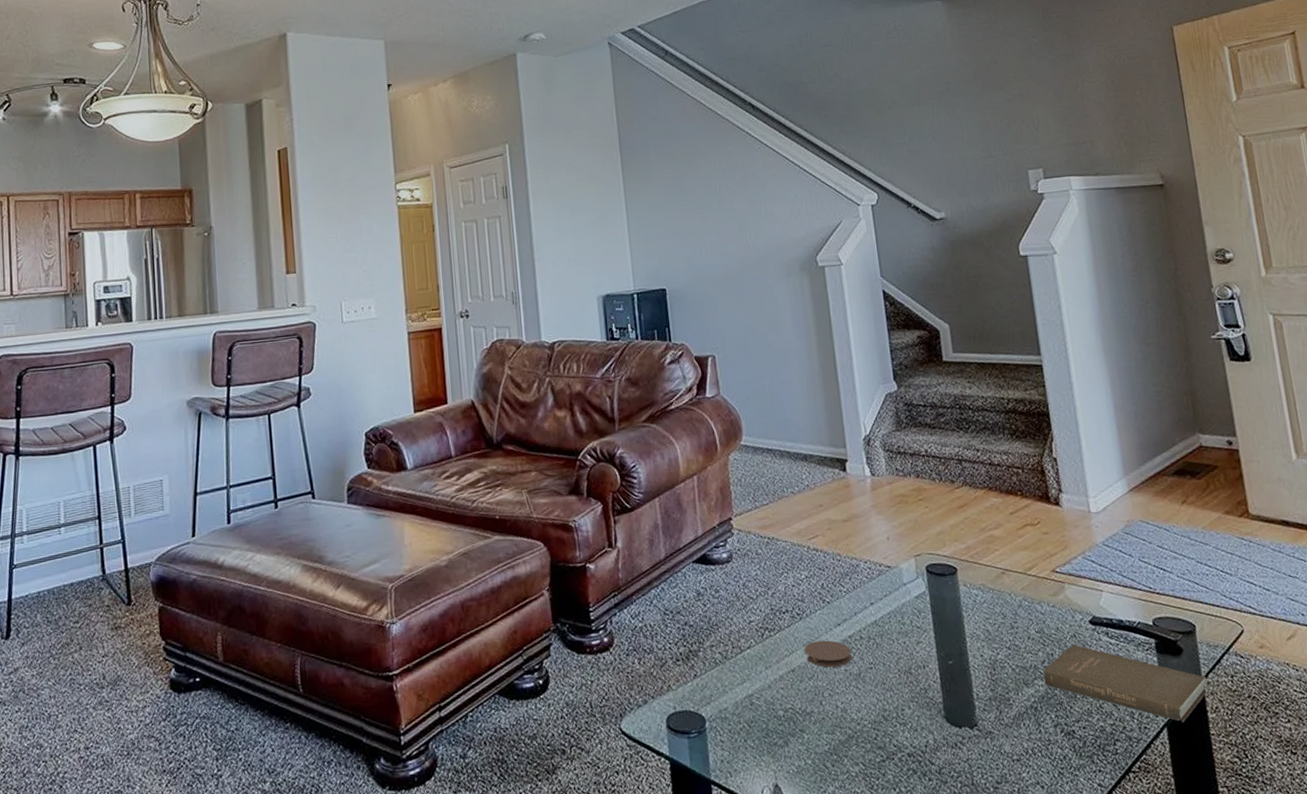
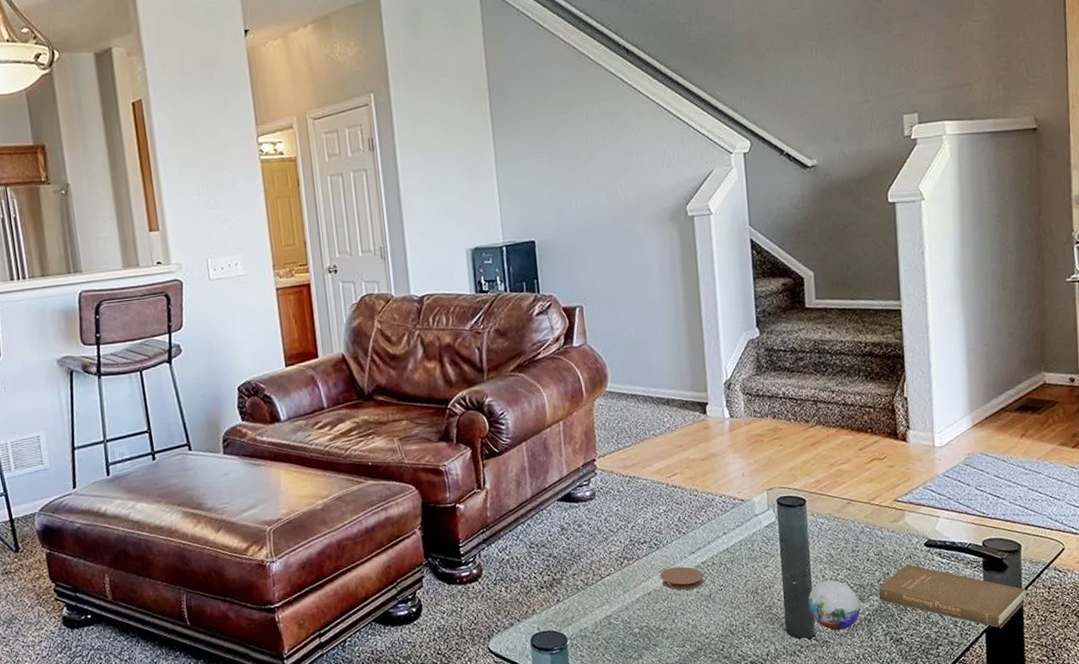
decorative orb: none [966,660,1025,720] -> present [808,580,861,631]

